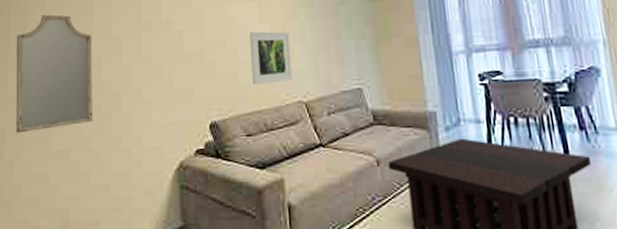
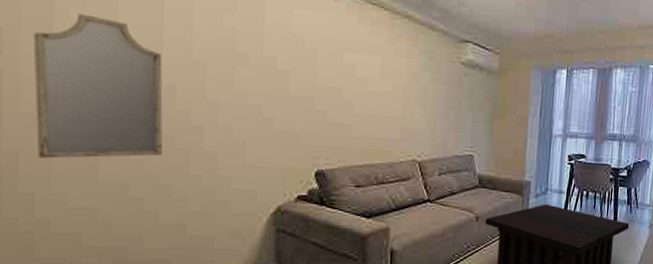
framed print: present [249,31,293,85] -> none [367,86,411,140]

